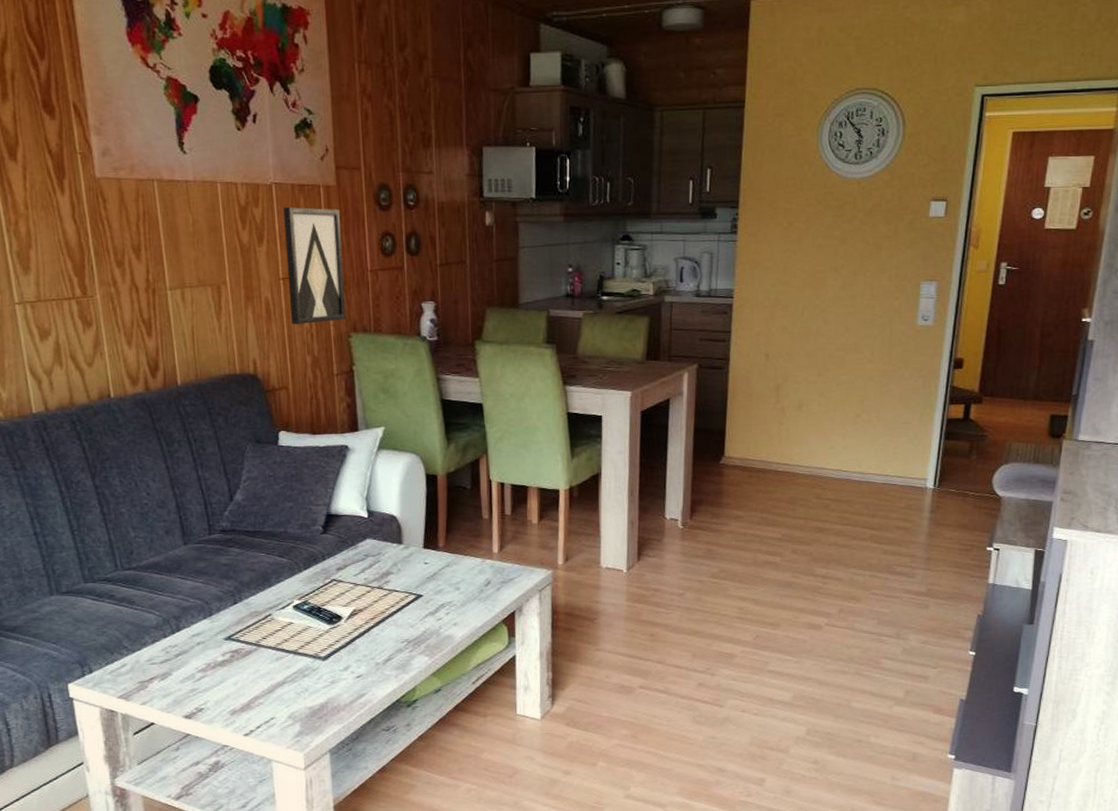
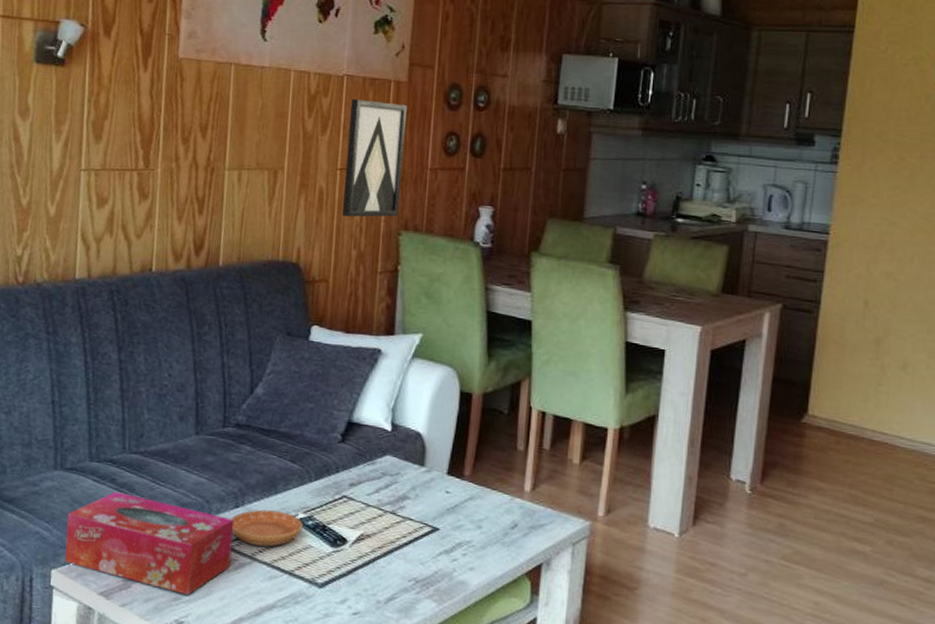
tissue box: none [72,606,238,686] -> present [64,491,234,596]
saucer: none [231,601,299,634] -> present [231,509,303,547]

